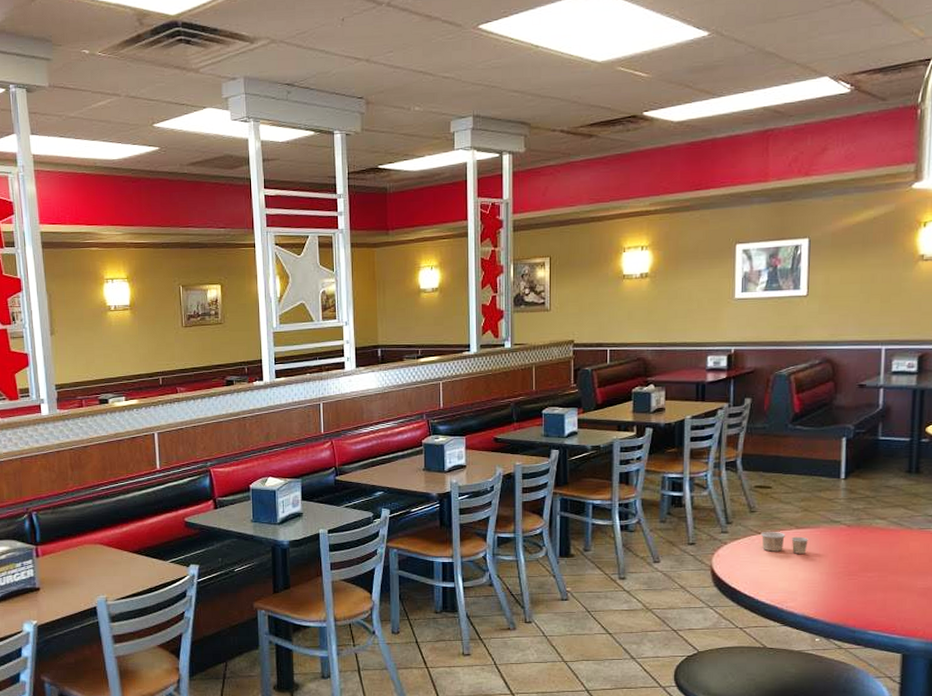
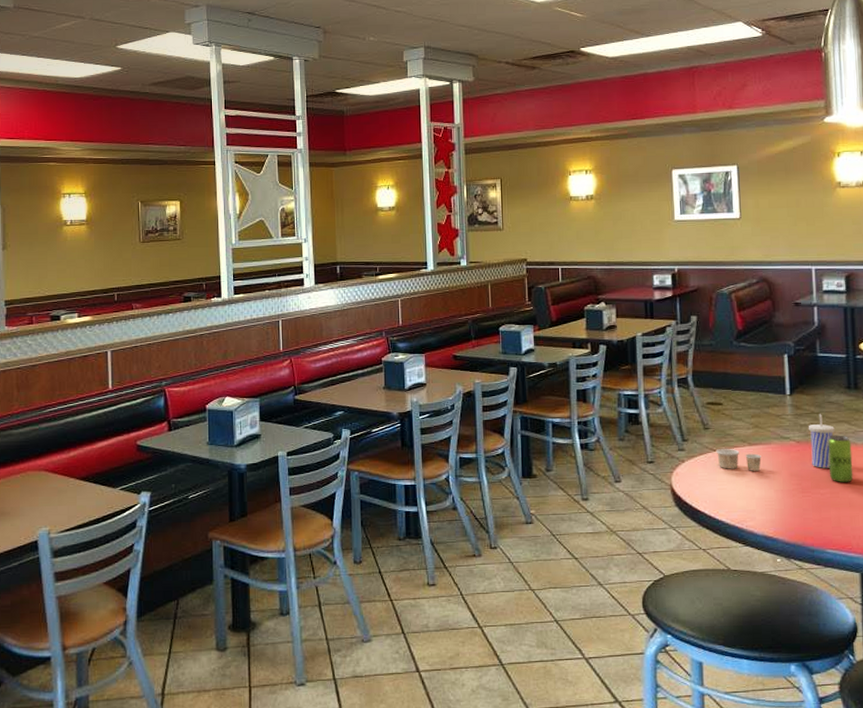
beverage cup: none [861,498,890,552] -> present [808,414,835,468]
beverage can: none [880,519,907,566] -> present [828,435,854,482]

